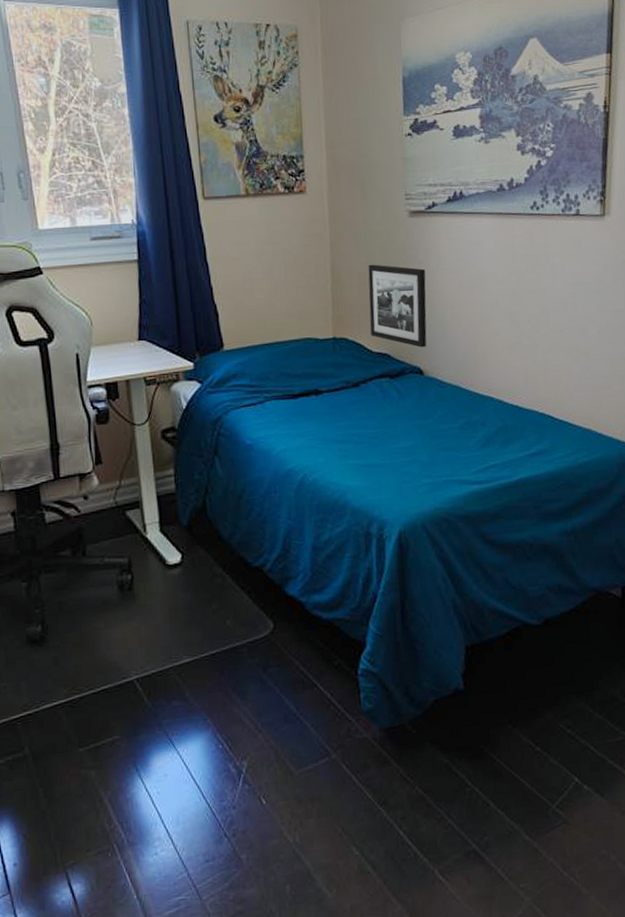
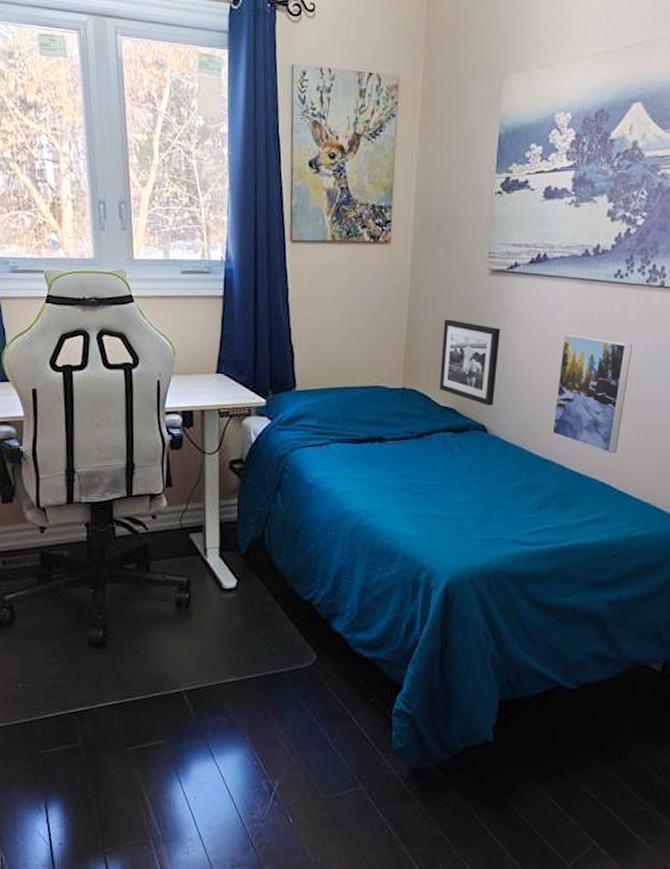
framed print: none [487,268,557,384] -> present [552,334,633,454]

